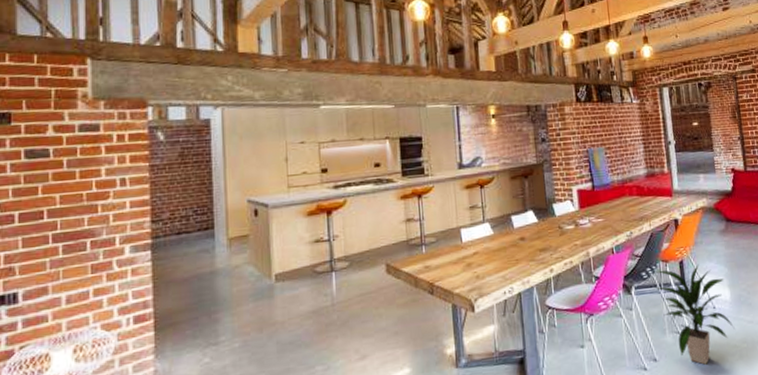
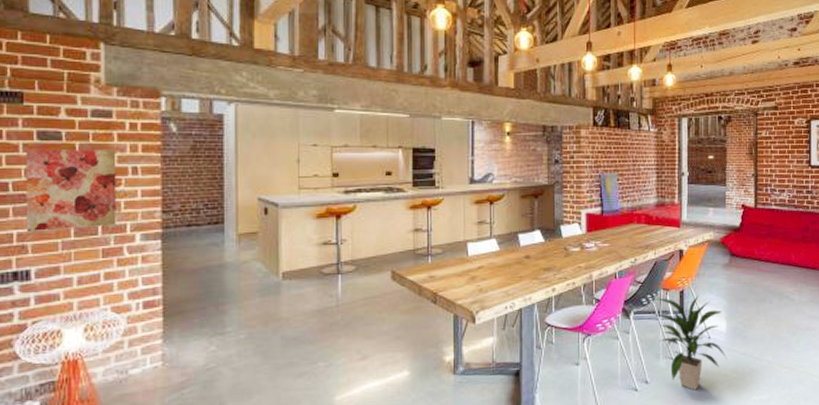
wall art: none [13,162,106,254] -> present [25,149,117,233]

